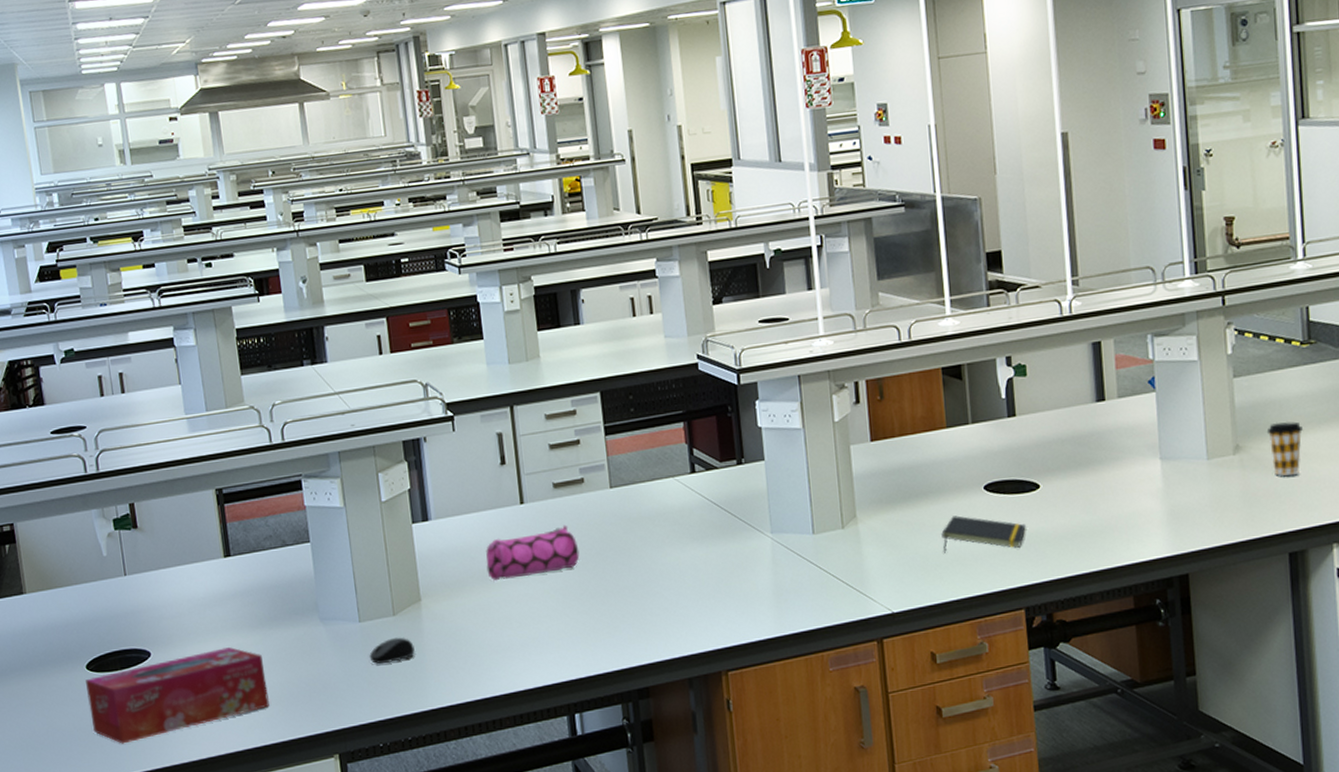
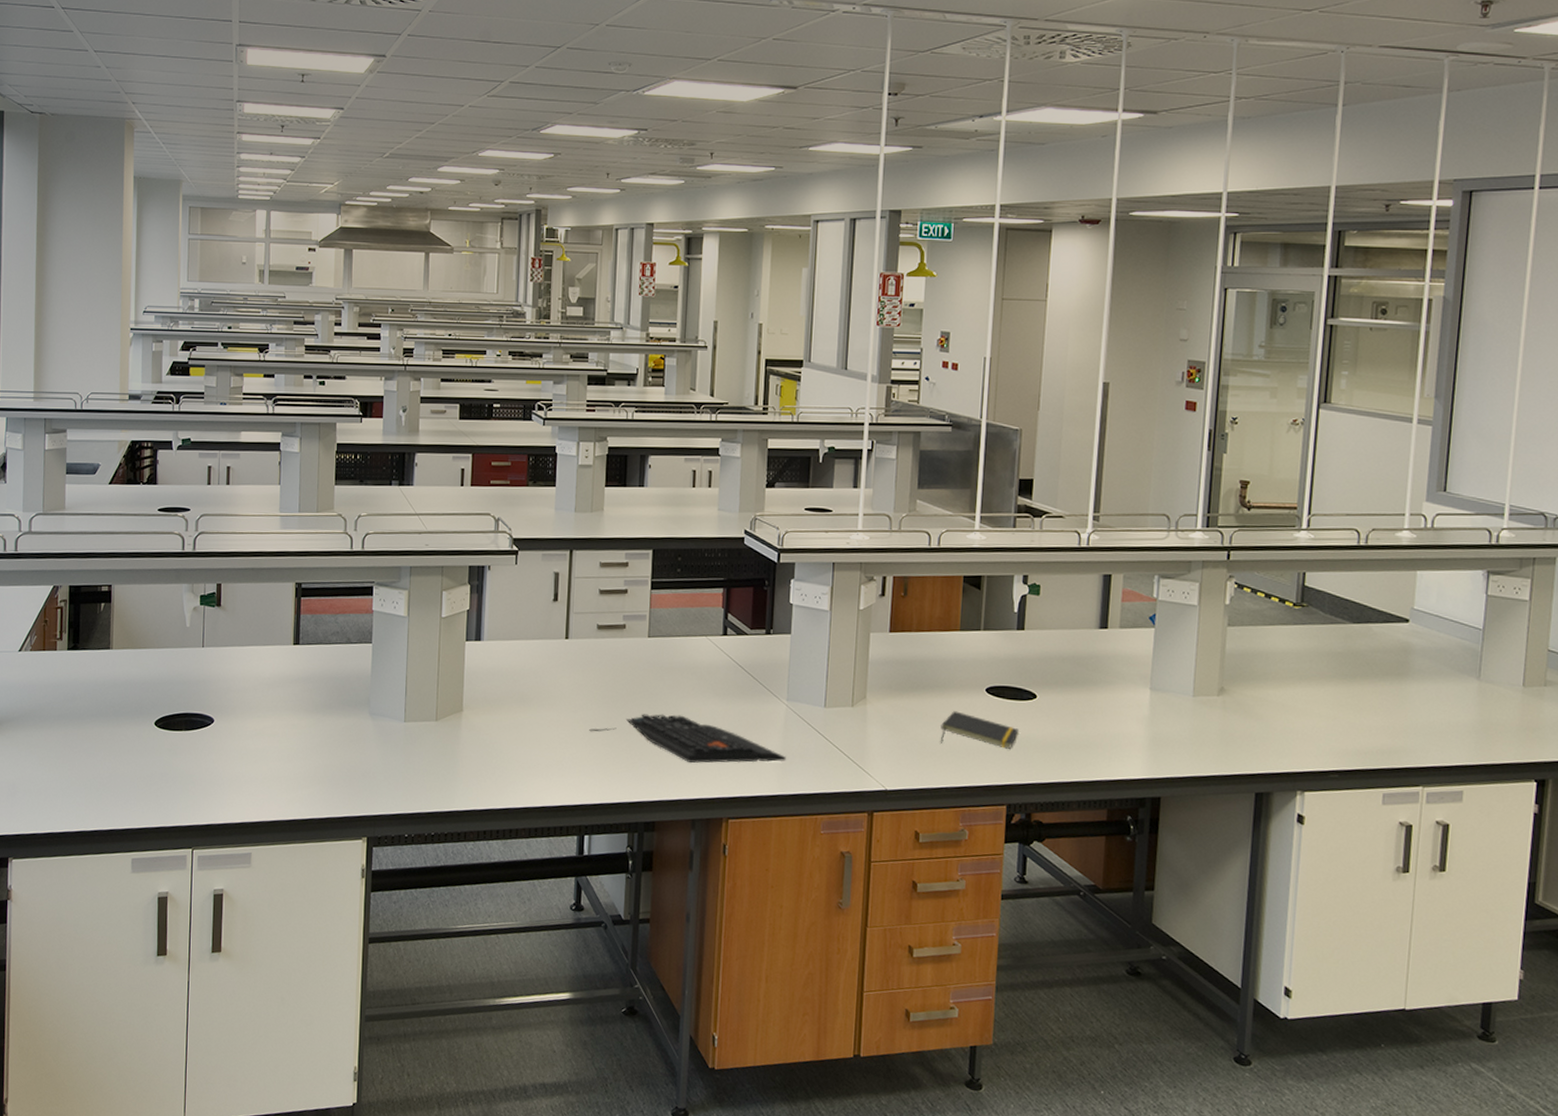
tissue box: present [86,647,269,744] -> none [151,726,313,798]
computer mouse: present [369,637,415,665] -> none [408,740,450,763]
pencil case: present [486,524,580,581] -> none [526,663,612,705]
keyboard: none [562,567,780,617] -> present [589,714,786,763]
coffee cup: present [1266,421,1303,477] -> none [1251,672,1284,723]

